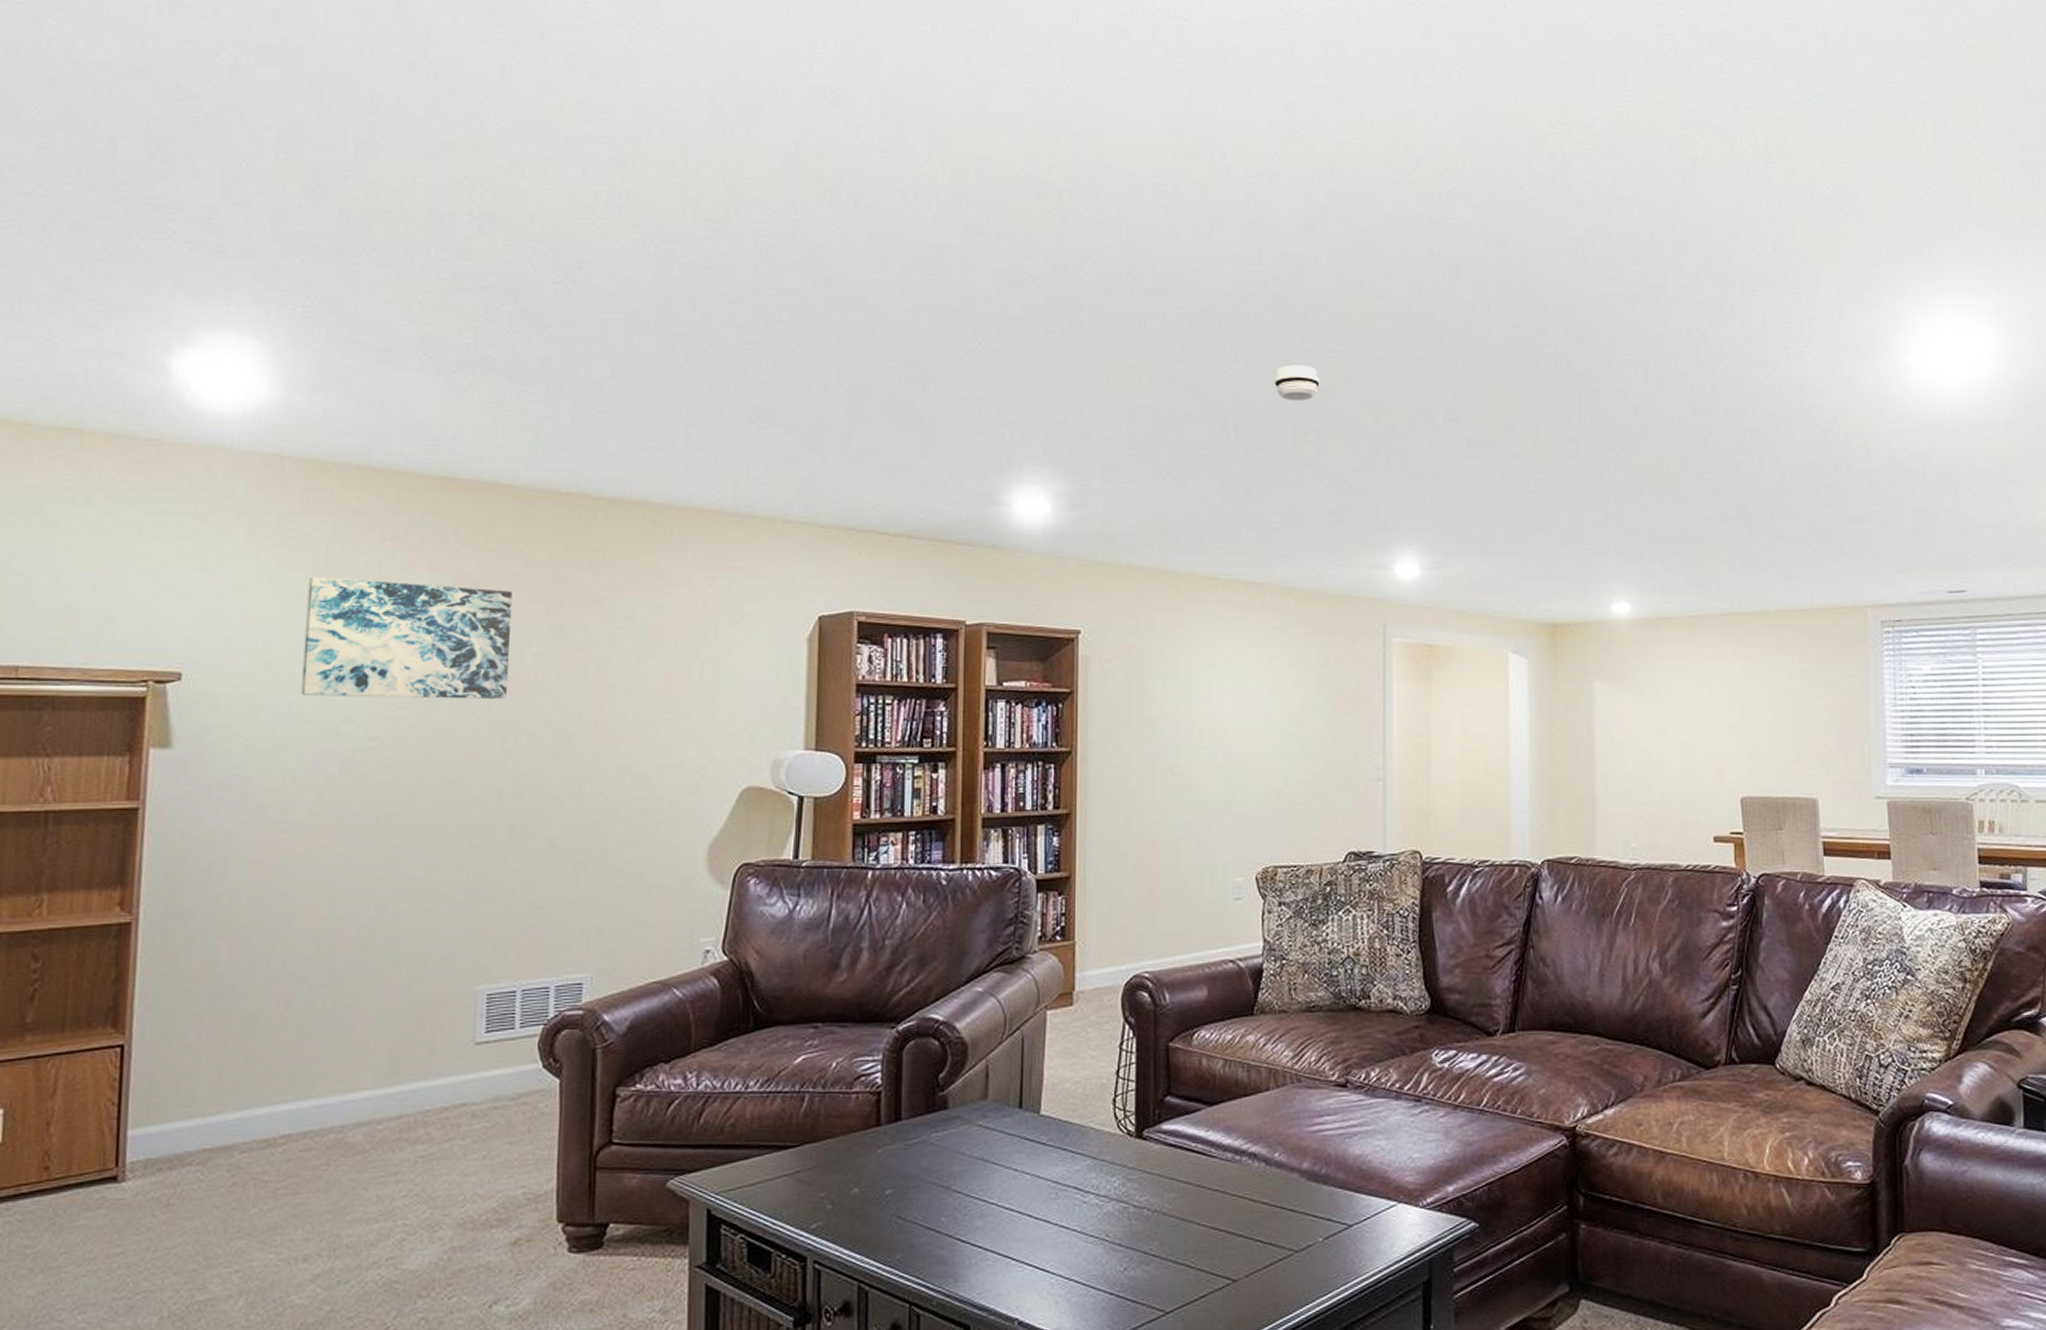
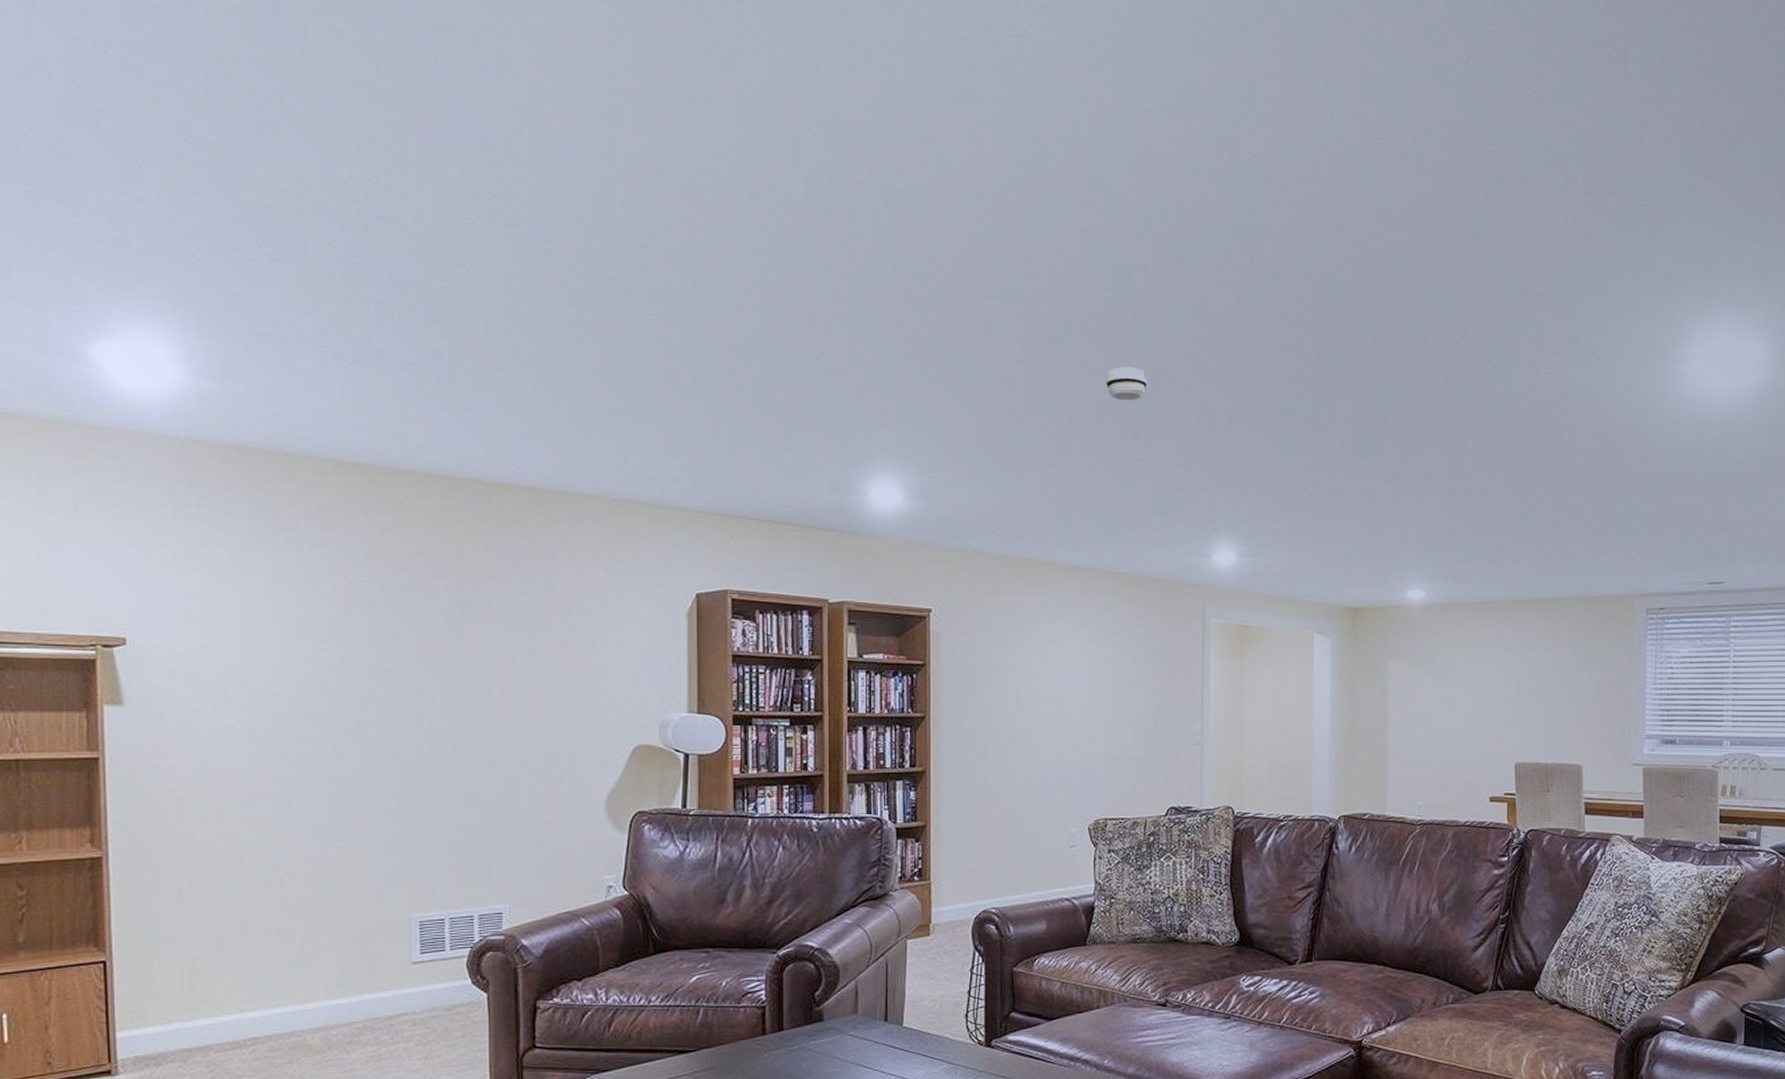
wall art: present [301,577,512,699] -> none [233,553,419,664]

